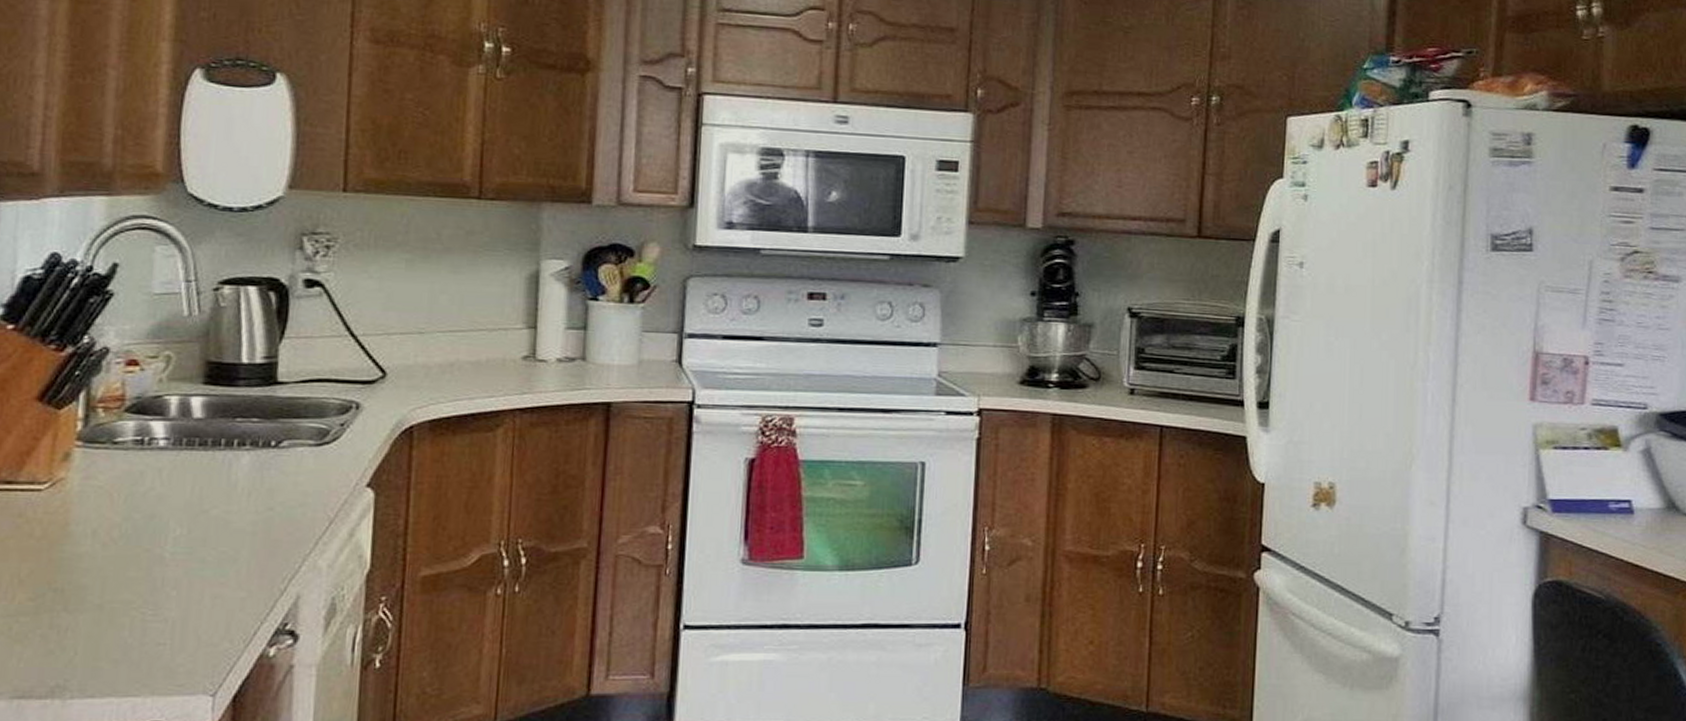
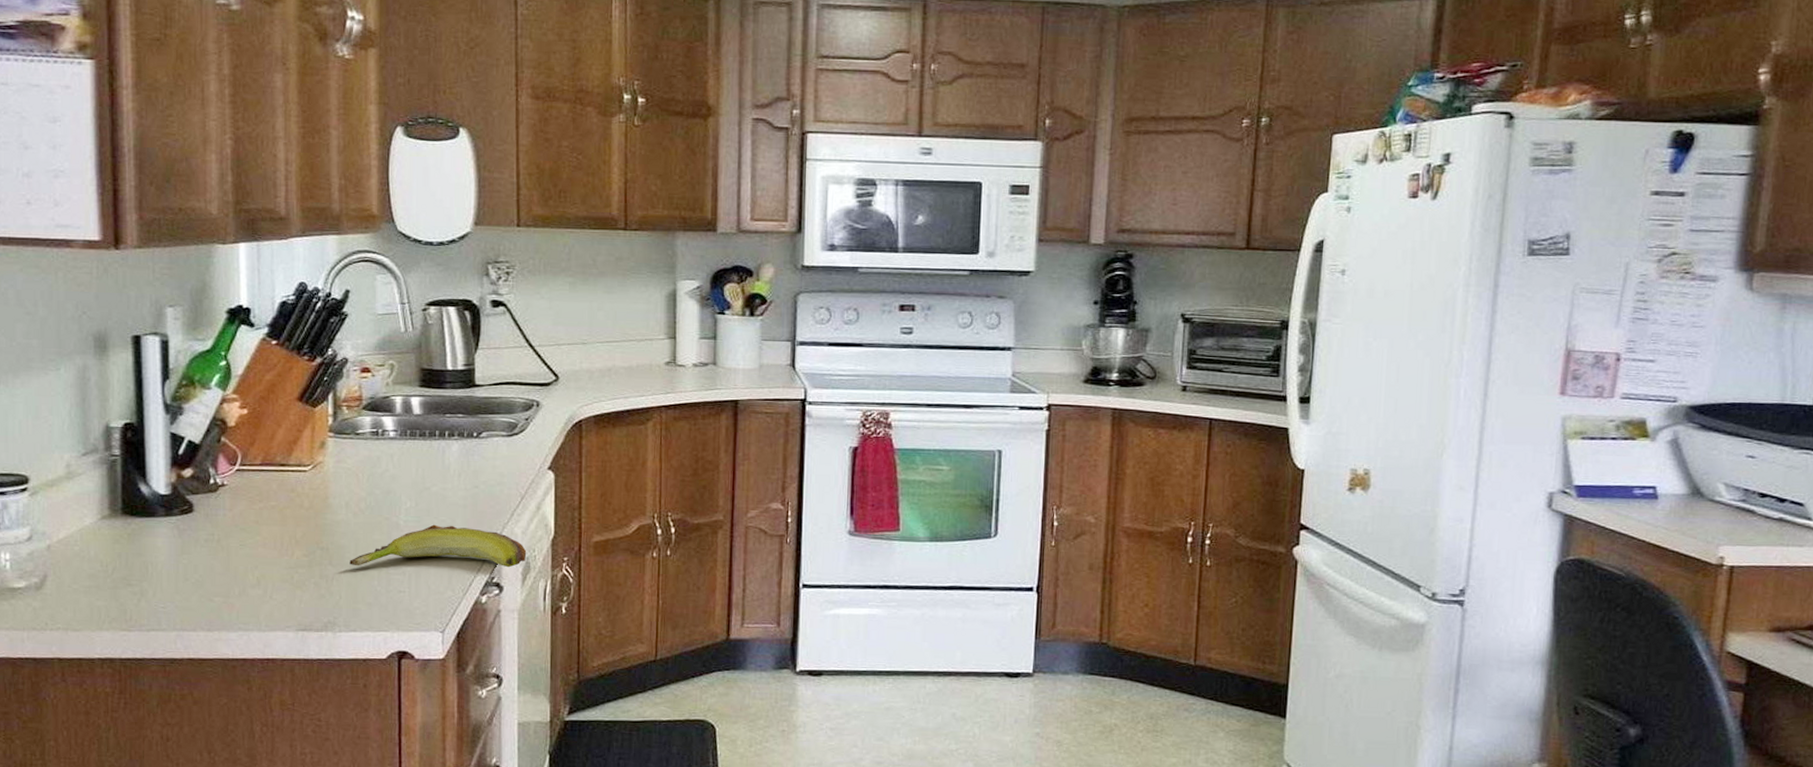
banana: none [91,557,333,613] -> present [349,524,527,568]

